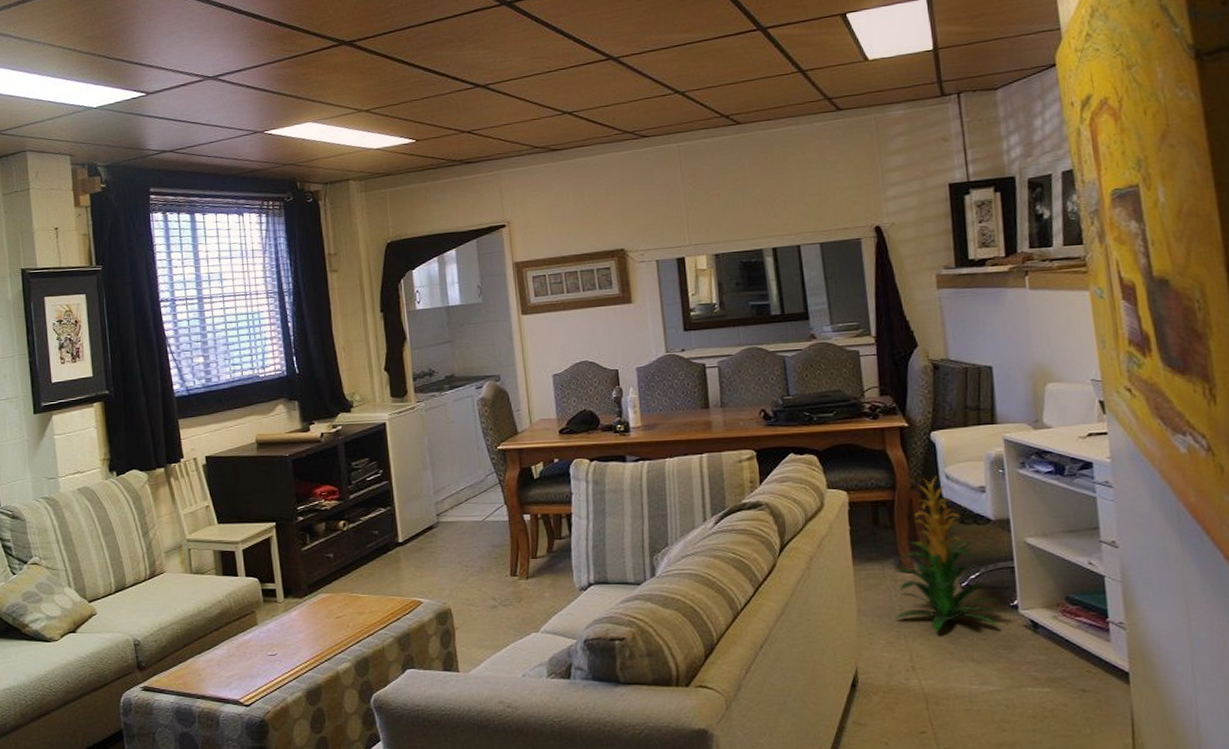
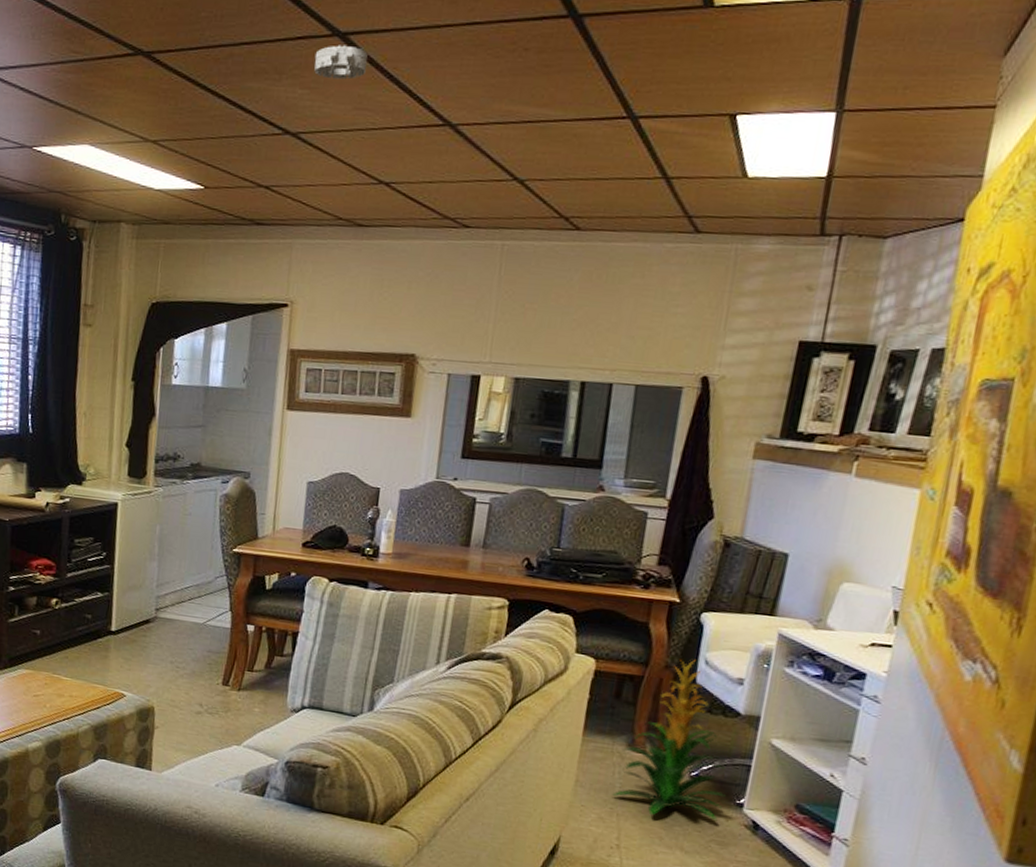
smoke detector: none [489,10,534,39] -> present [314,45,368,80]

